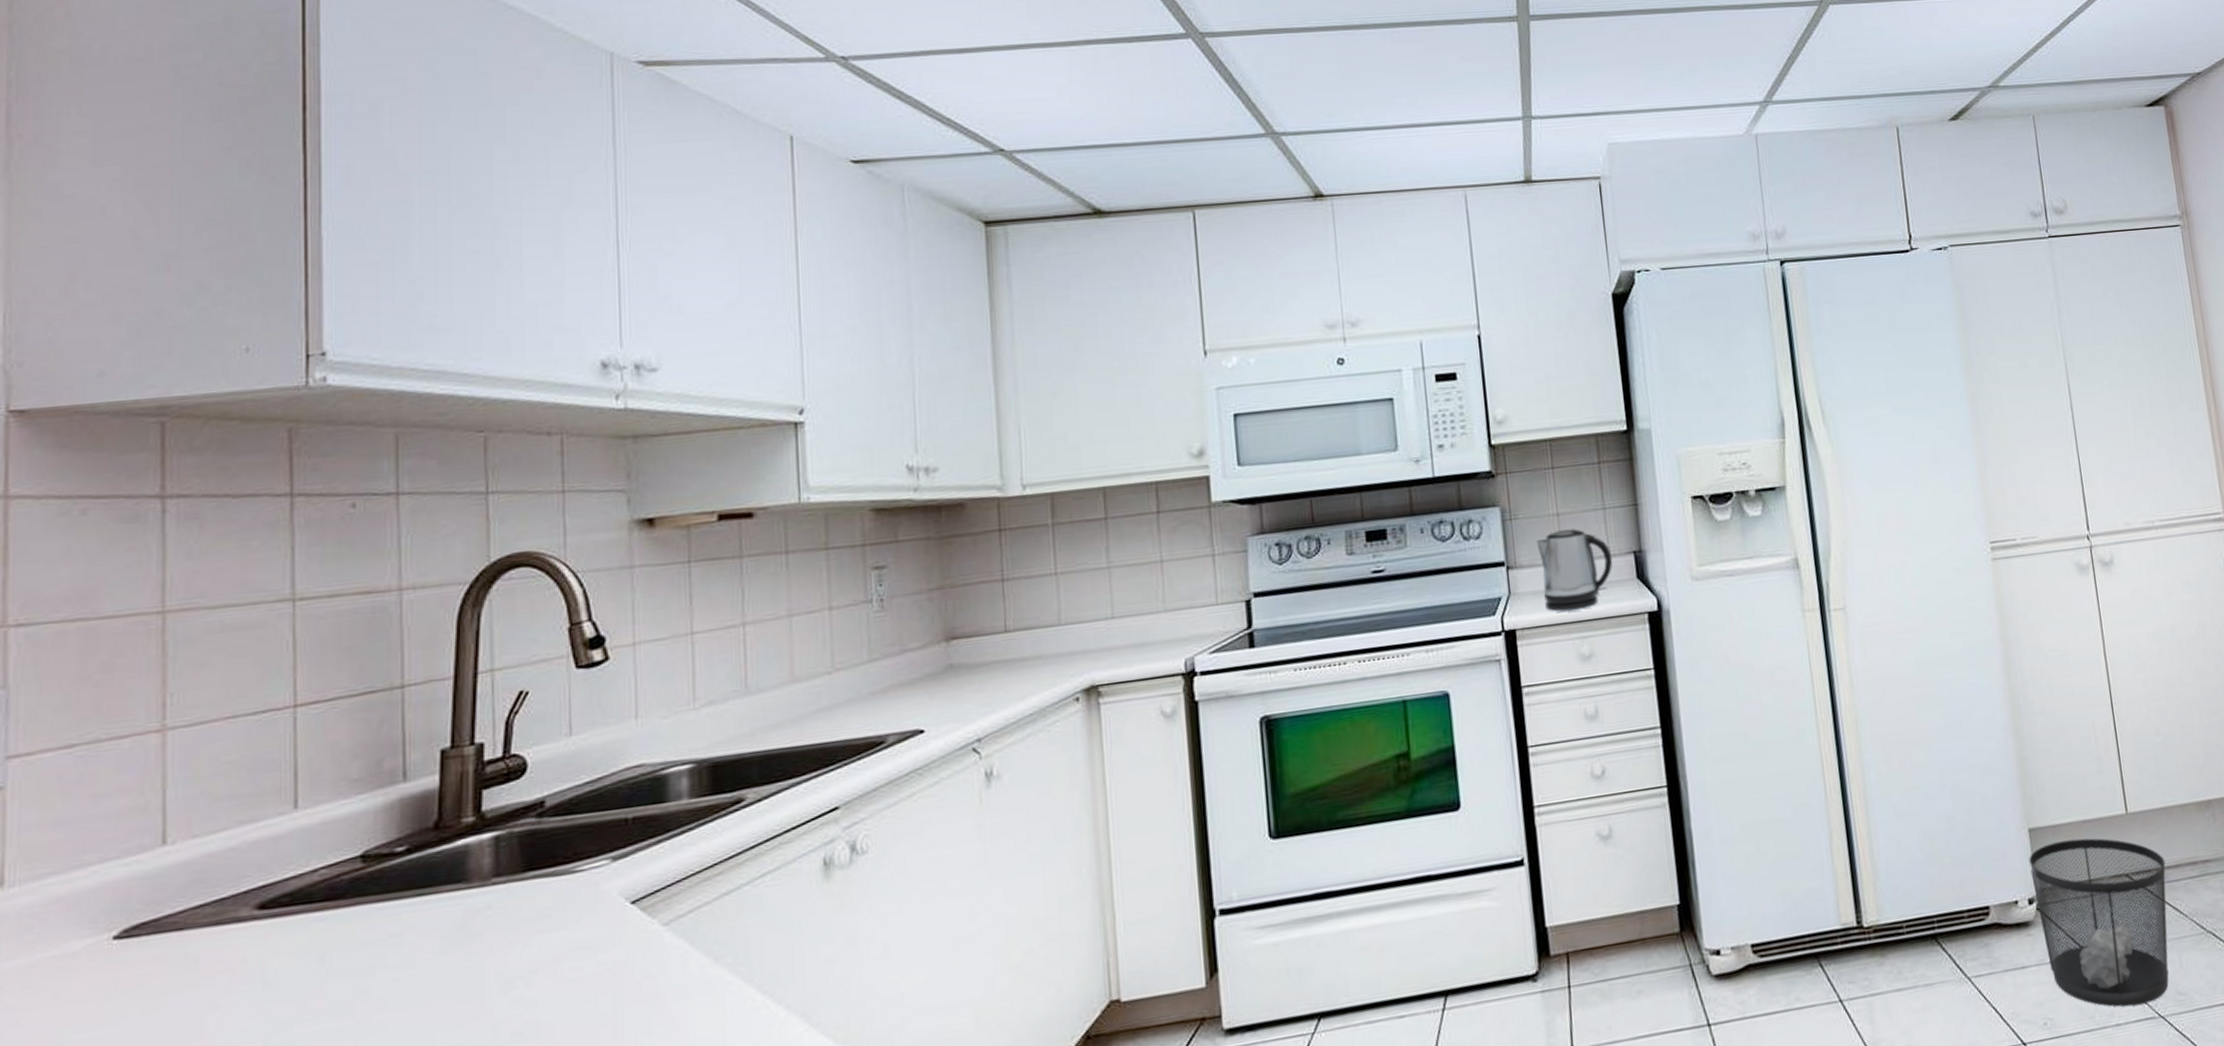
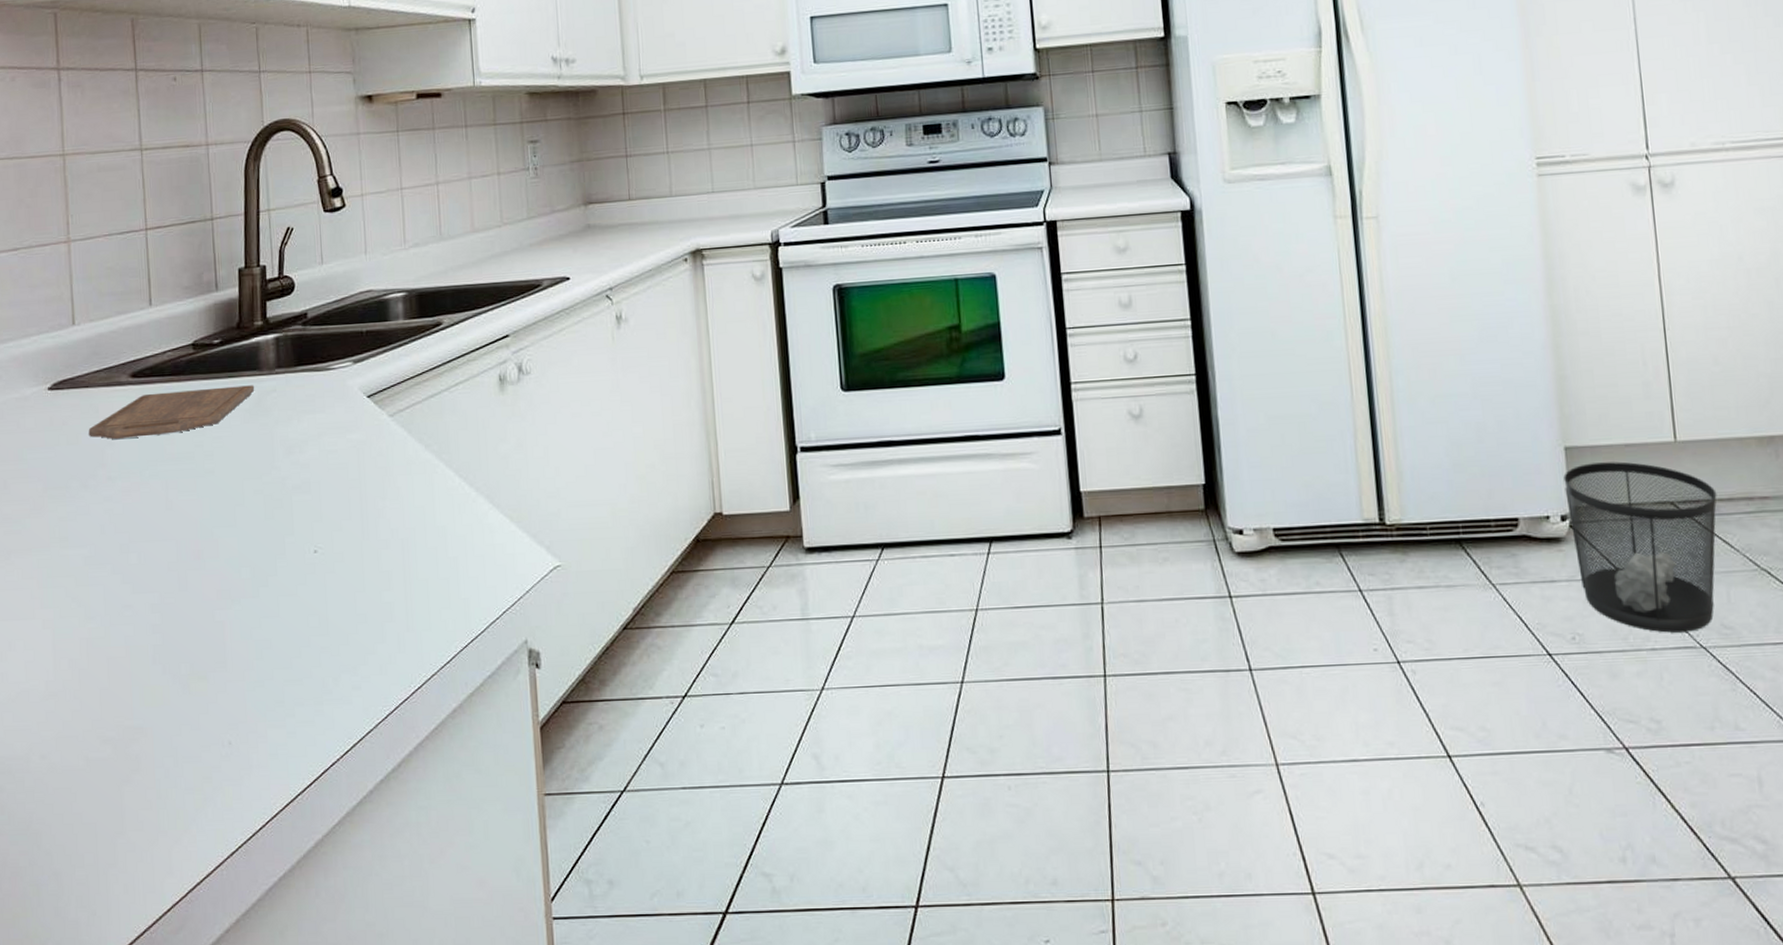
cutting board: none [179,903,458,1000] -> present [88,385,255,439]
kettle: present [1536,529,1613,612] -> none [1076,129,1148,207]

